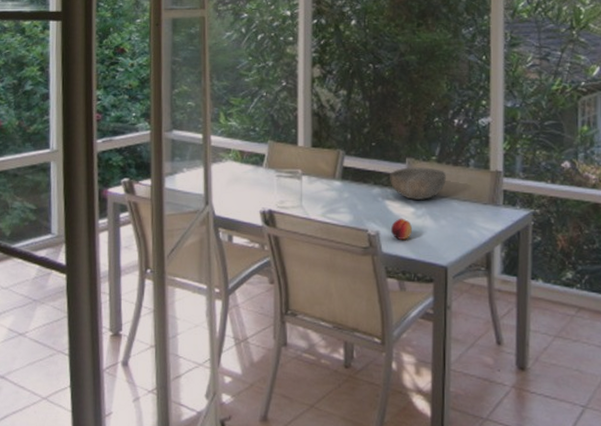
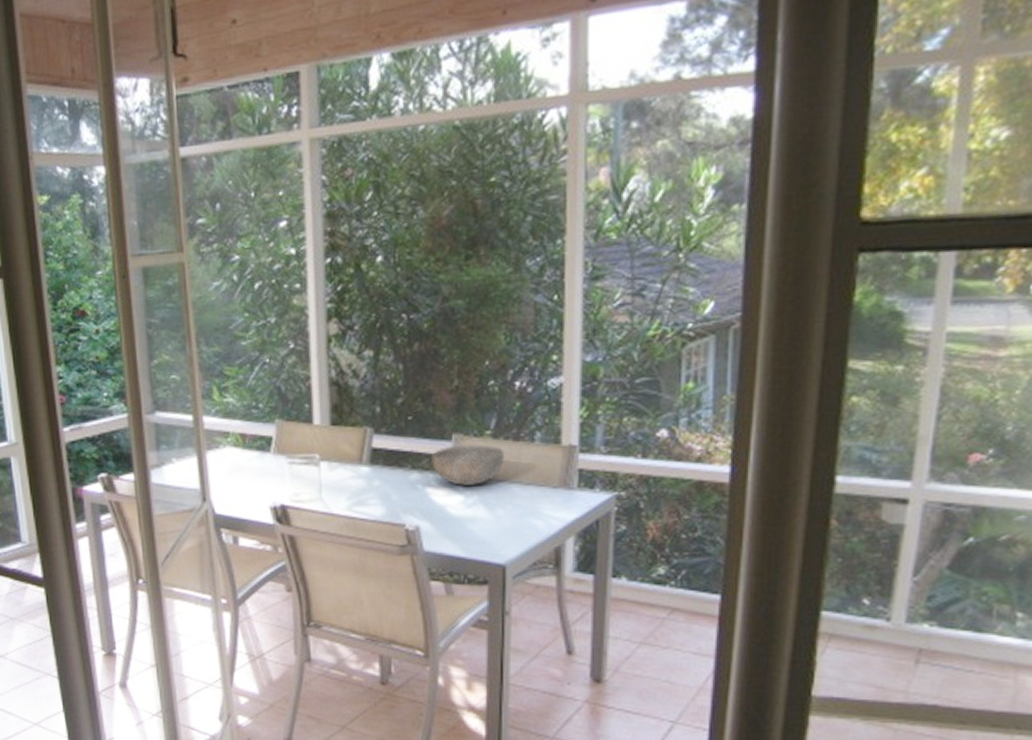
fruit: present [390,218,413,240] -> none [433,508,462,535]

